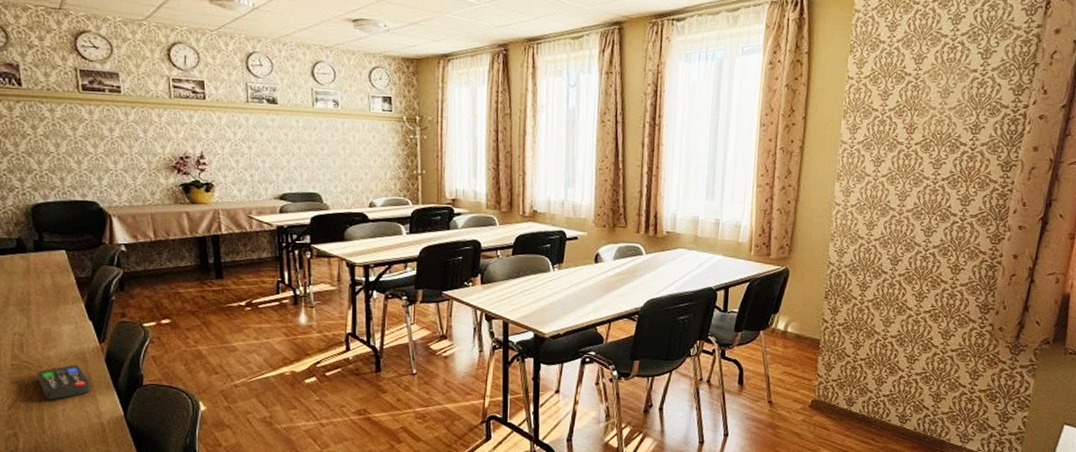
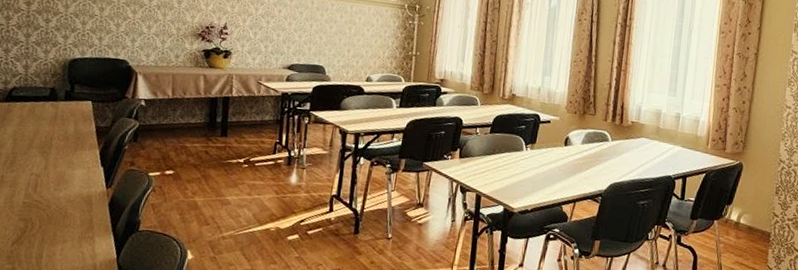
remote control: present [38,364,91,400] -> none [44,206,91,239]

